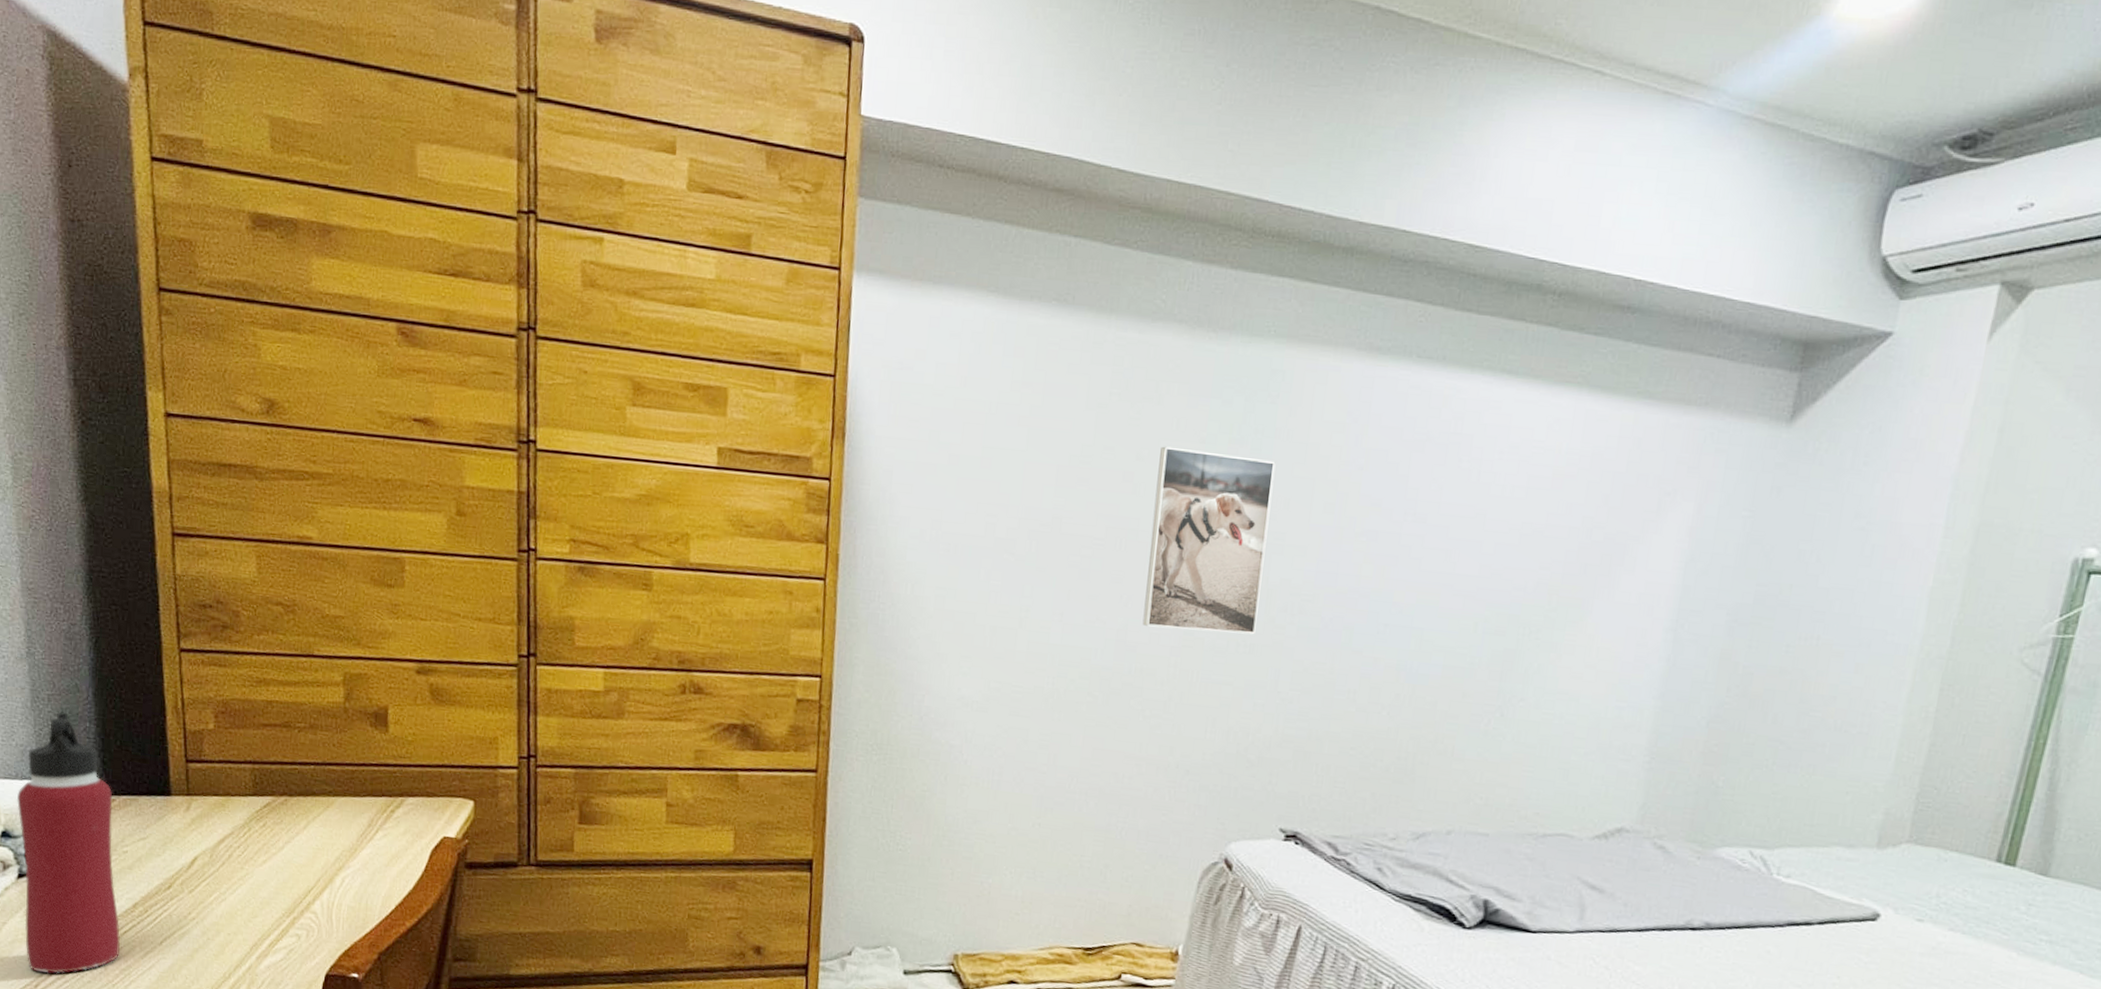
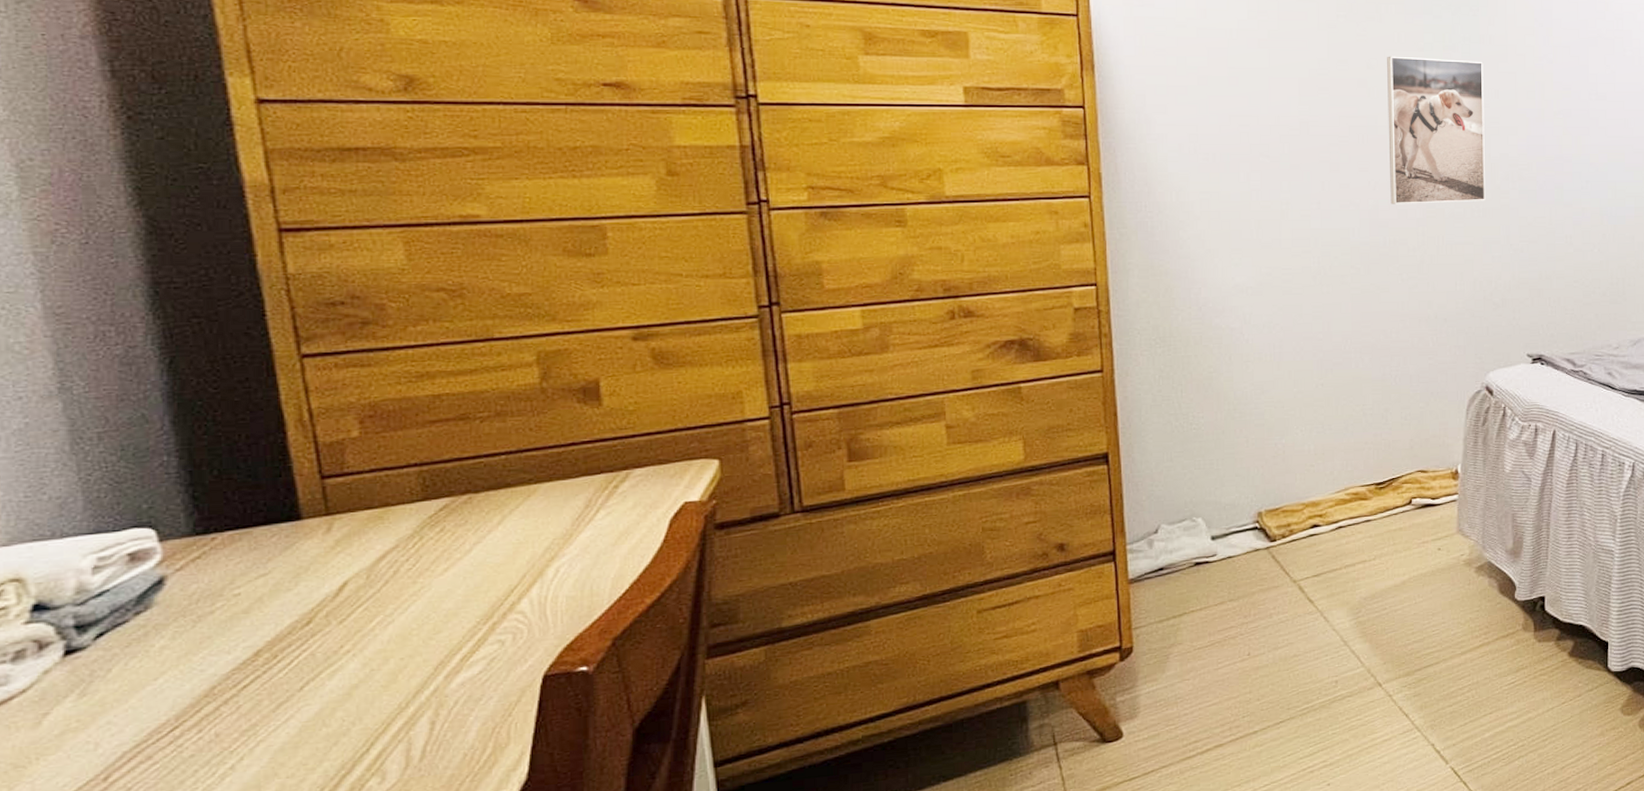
water bottle: present [16,712,121,974] -> none [54,449,239,761]

